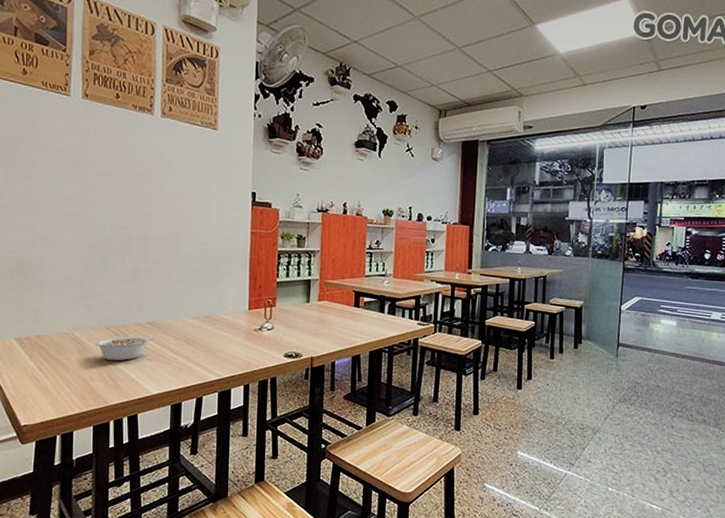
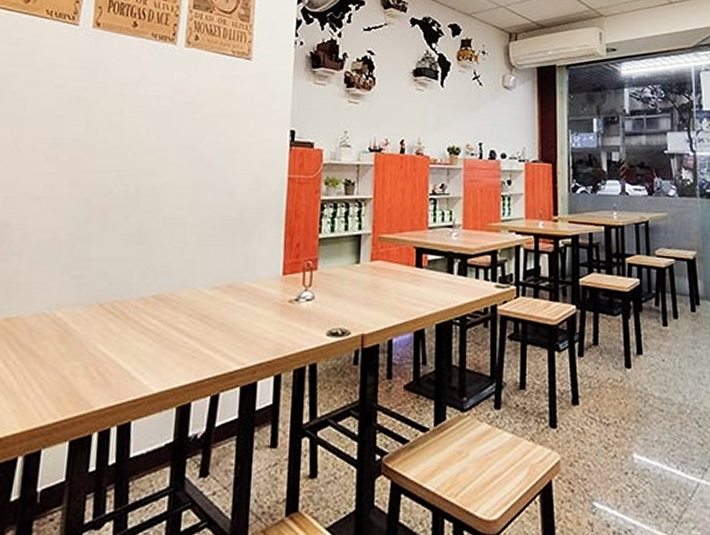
legume: present [95,336,155,361] -> none [81,315,161,349]

